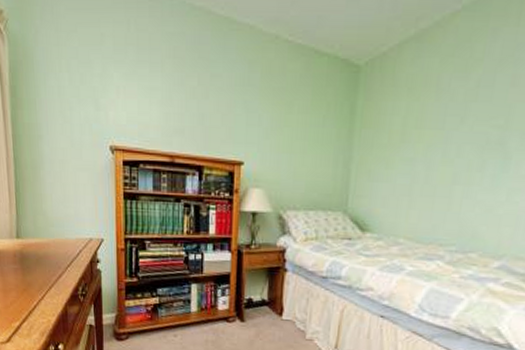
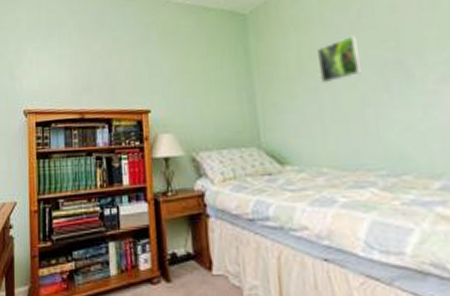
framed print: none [419,106,468,156] -> present [317,35,363,84]

